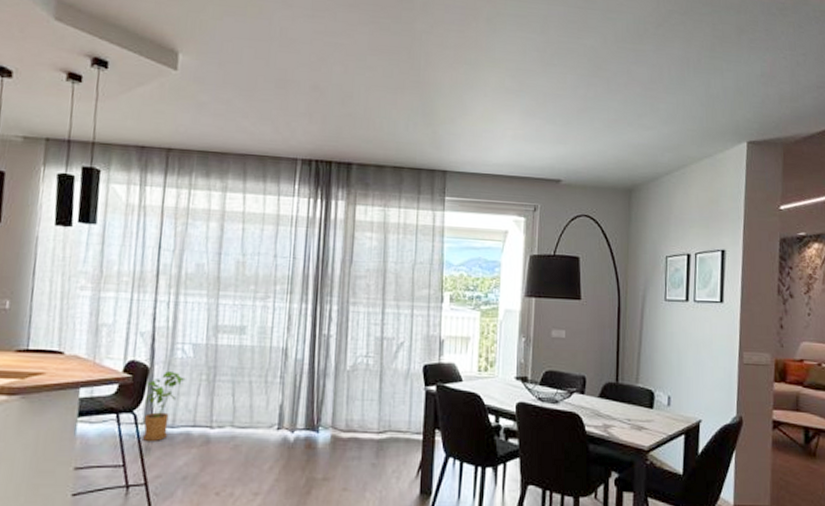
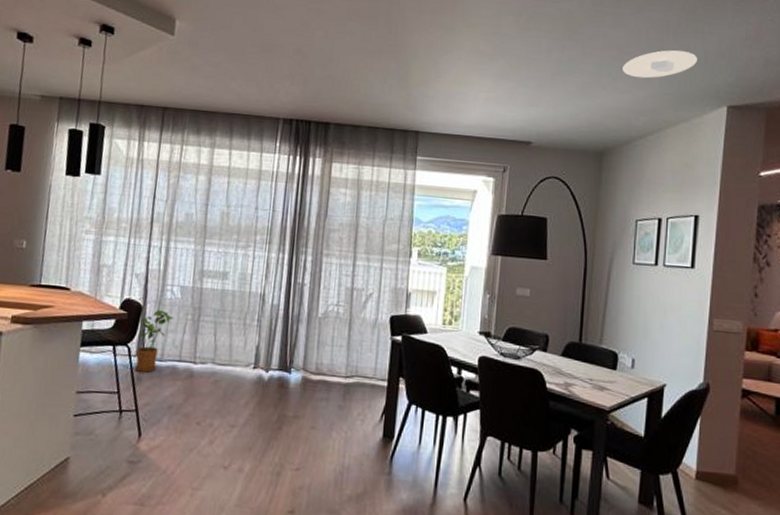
recessed light: none [647,86,718,115] -> present [623,50,698,79]

